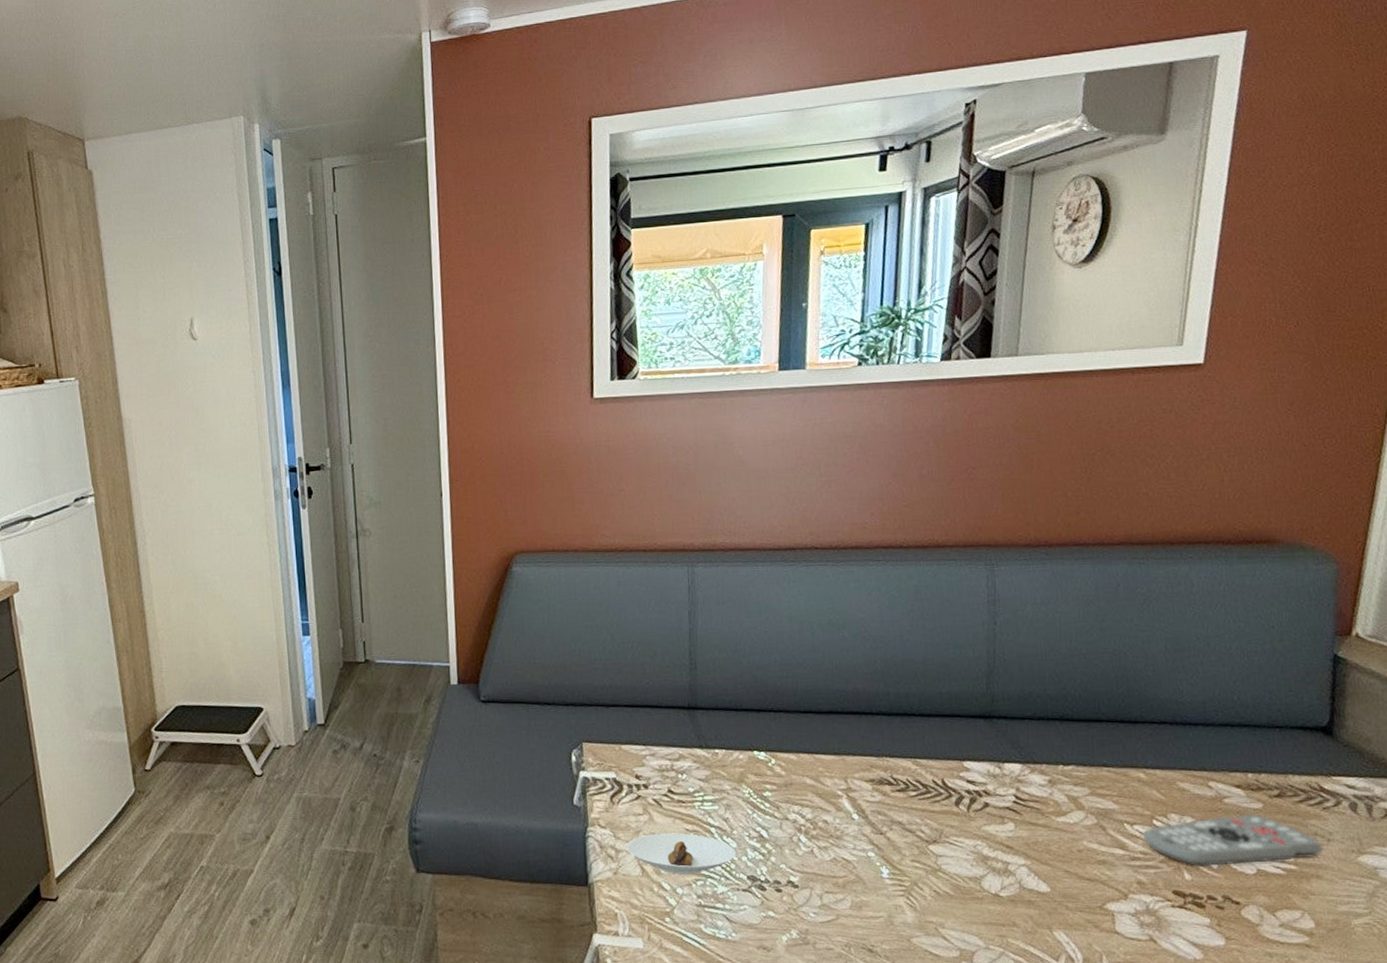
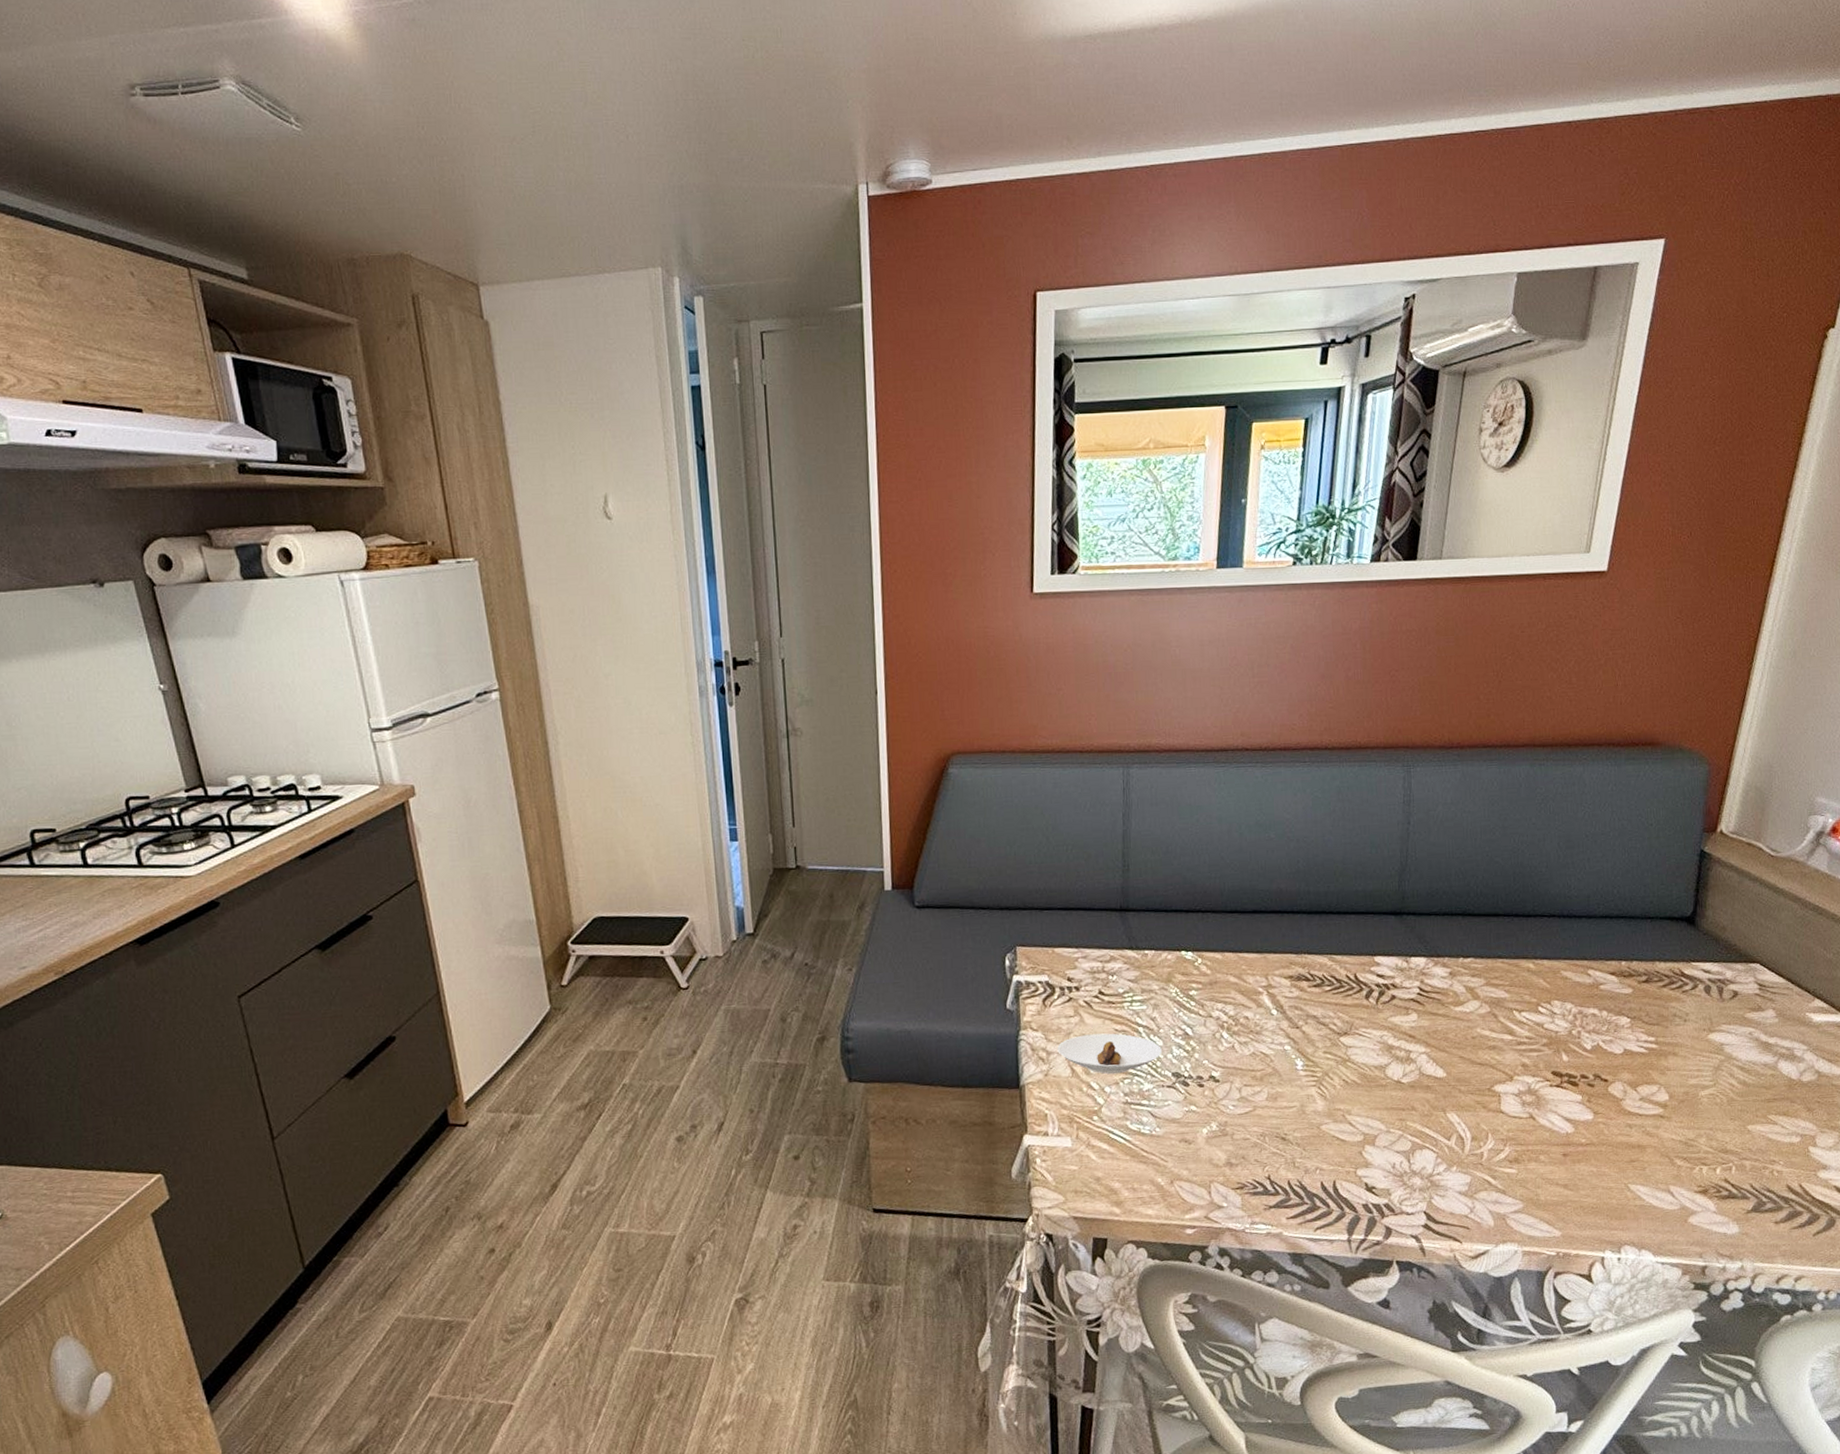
remote control: present [1143,814,1323,866] -> none [1529,998,1680,1048]

